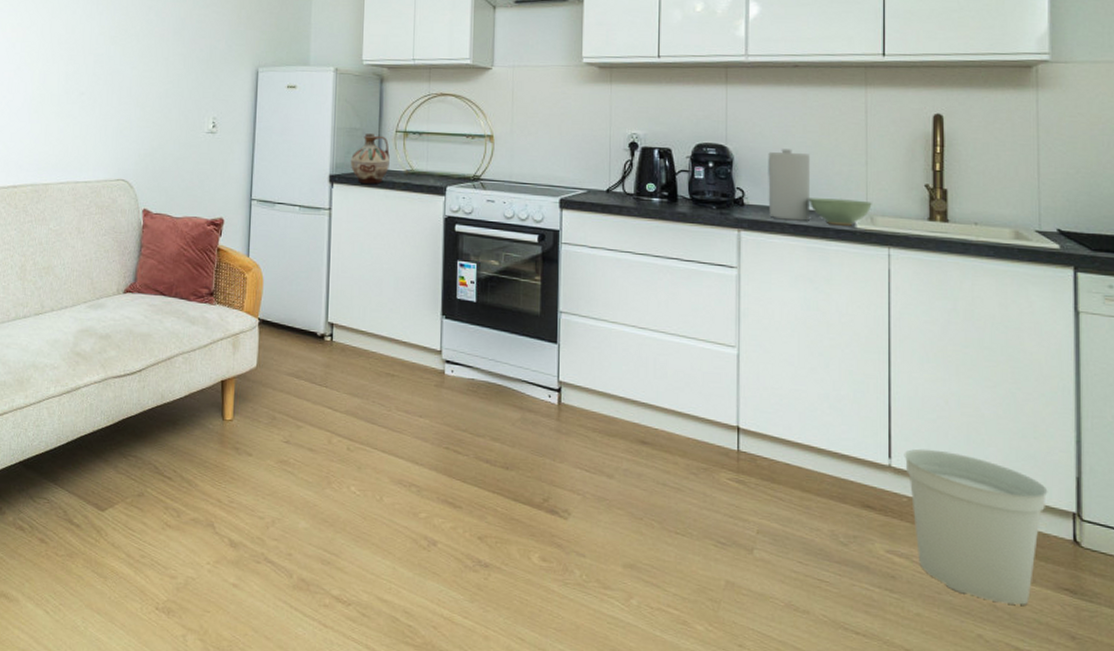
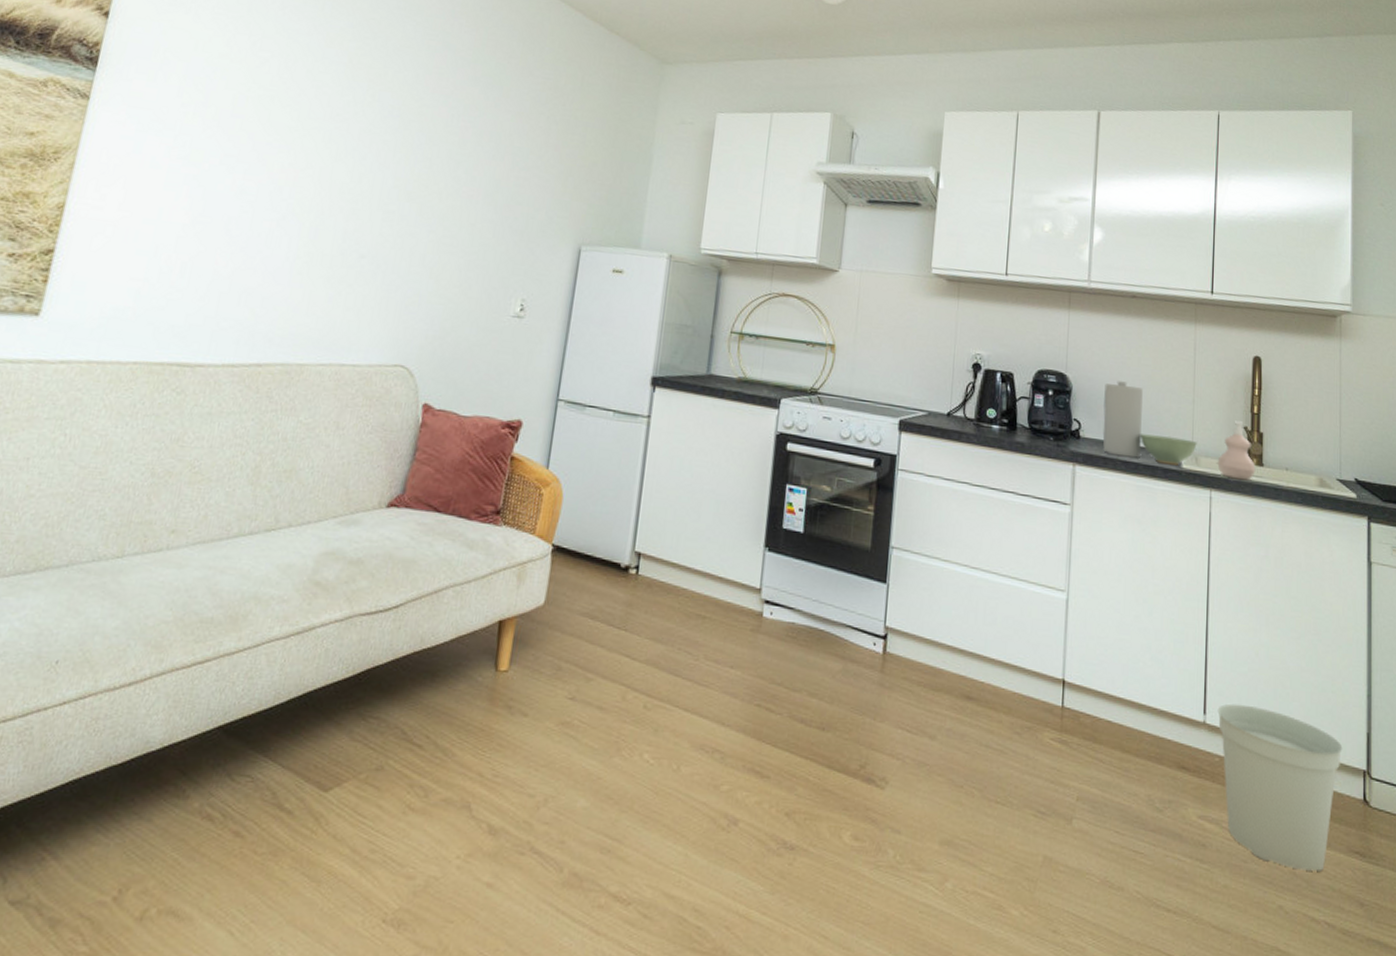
ceramic jug: present [350,132,390,184] -> none [676,331,722,391]
soap bottle: none [895,179,940,238] -> present [1217,421,1256,482]

